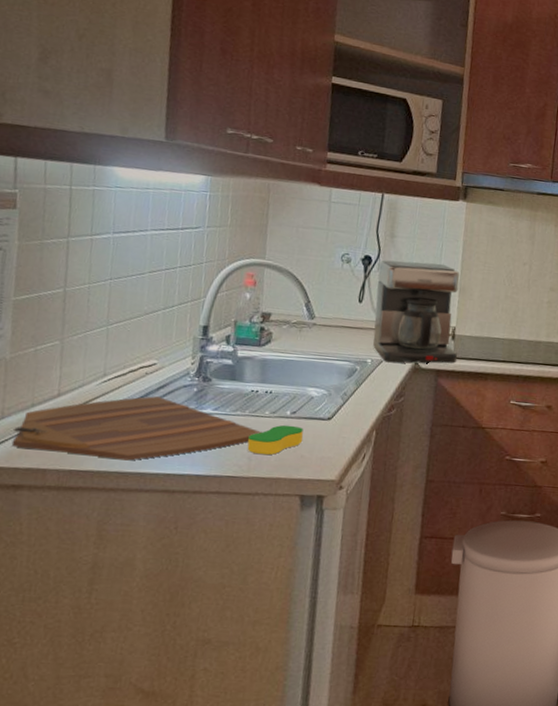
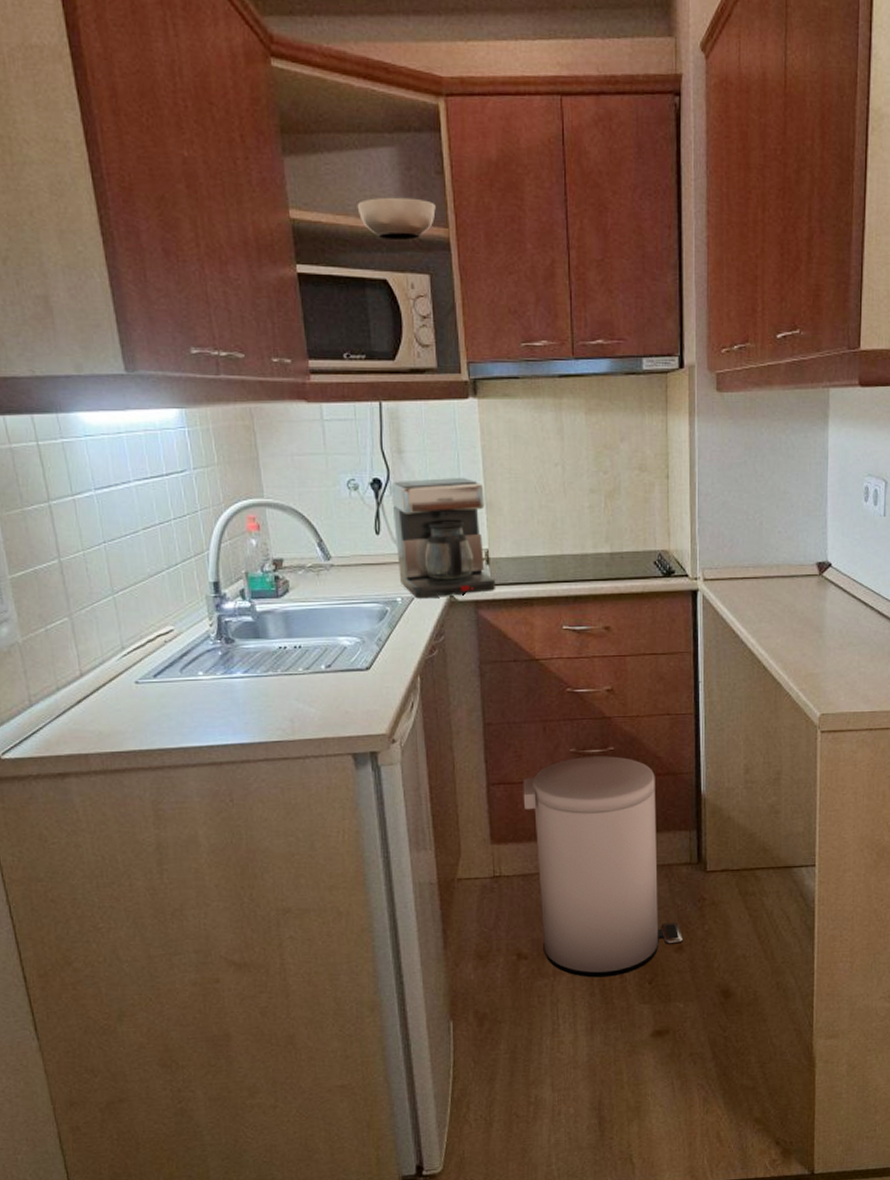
cutting board: present [11,396,262,461] -> none [45,665,299,737]
sponge: present [247,424,304,455] -> none [286,680,344,715]
bowl: none [391,36,457,72] -> present [357,197,436,241]

